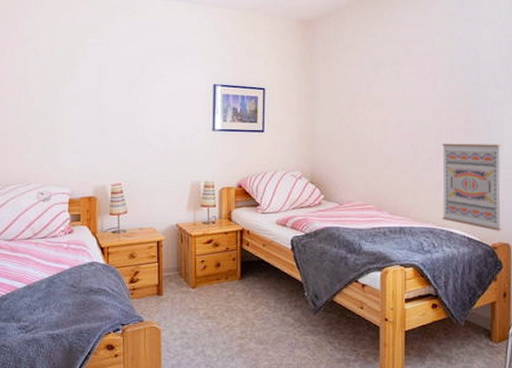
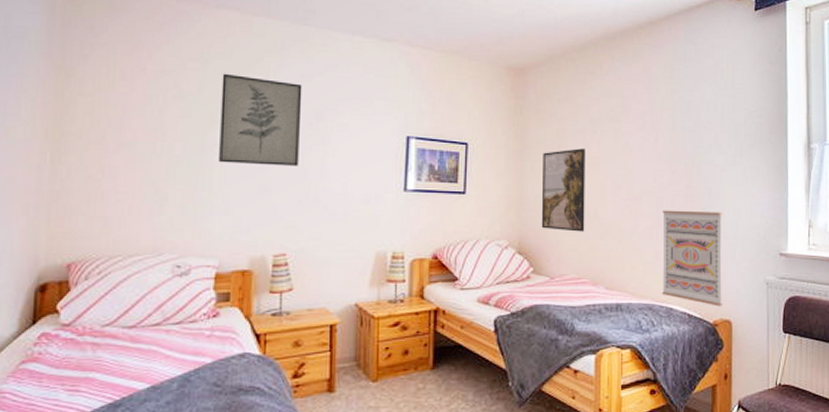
wall art: none [67,39,129,112] -> present [219,73,302,166]
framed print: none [330,89,370,164] -> present [541,148,585,232]

